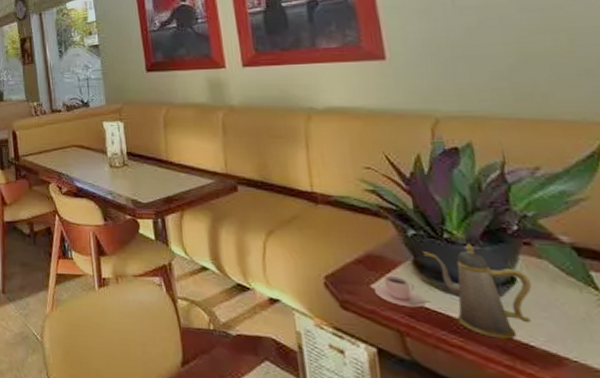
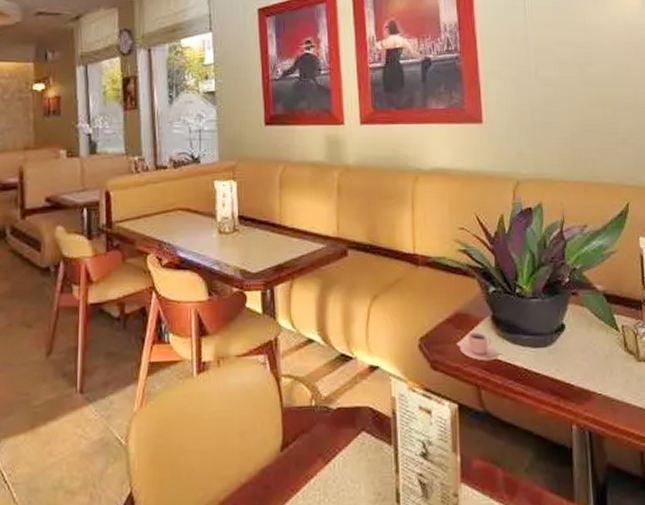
coffee pot: present [422,243,532,339] -> none [499,296,576,382]

